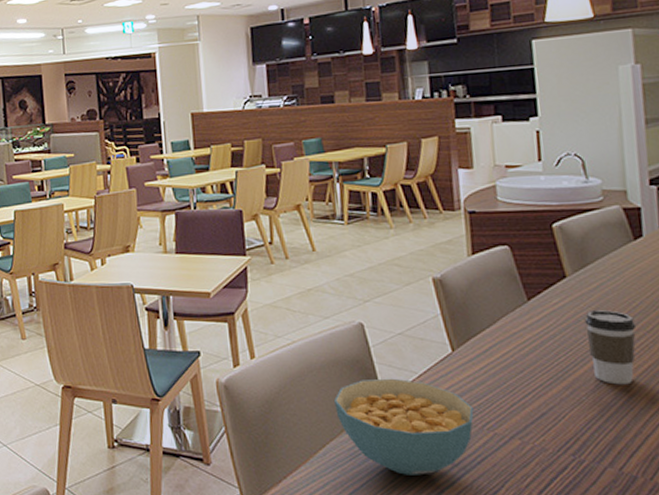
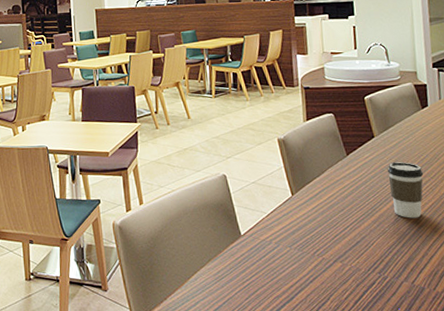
cereal bowl: present [334,378,474,475] -> none [204,217,308,293]

